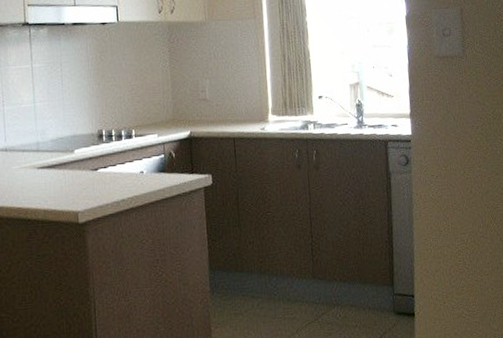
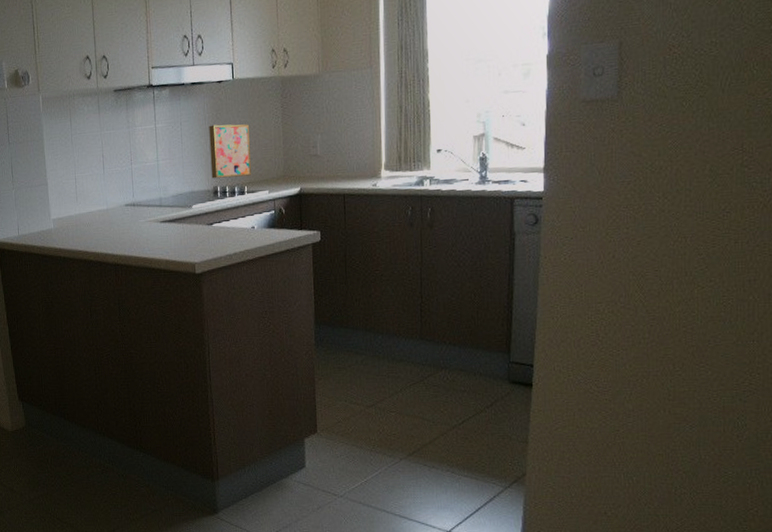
wall art: none [92,66,139,122] -> present [209,124,251,179]

